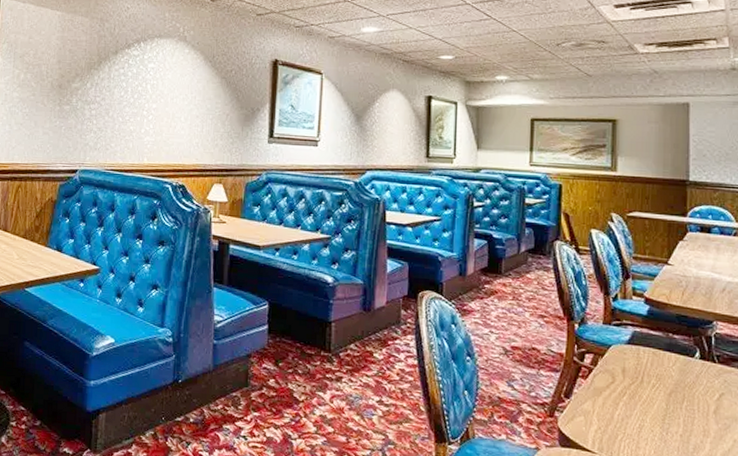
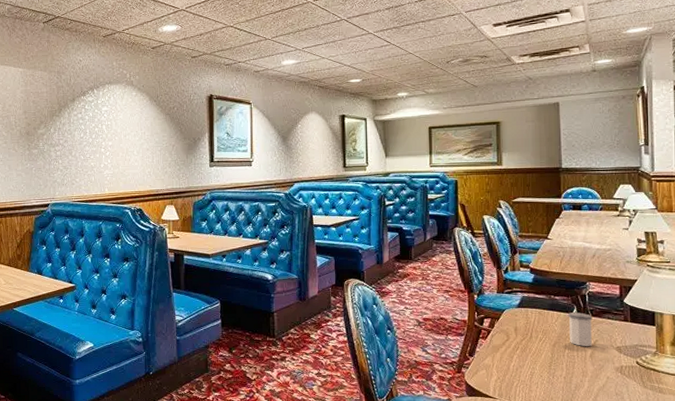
salt shaker: none [689,356,719,400] -> present [568,312,593,346]

